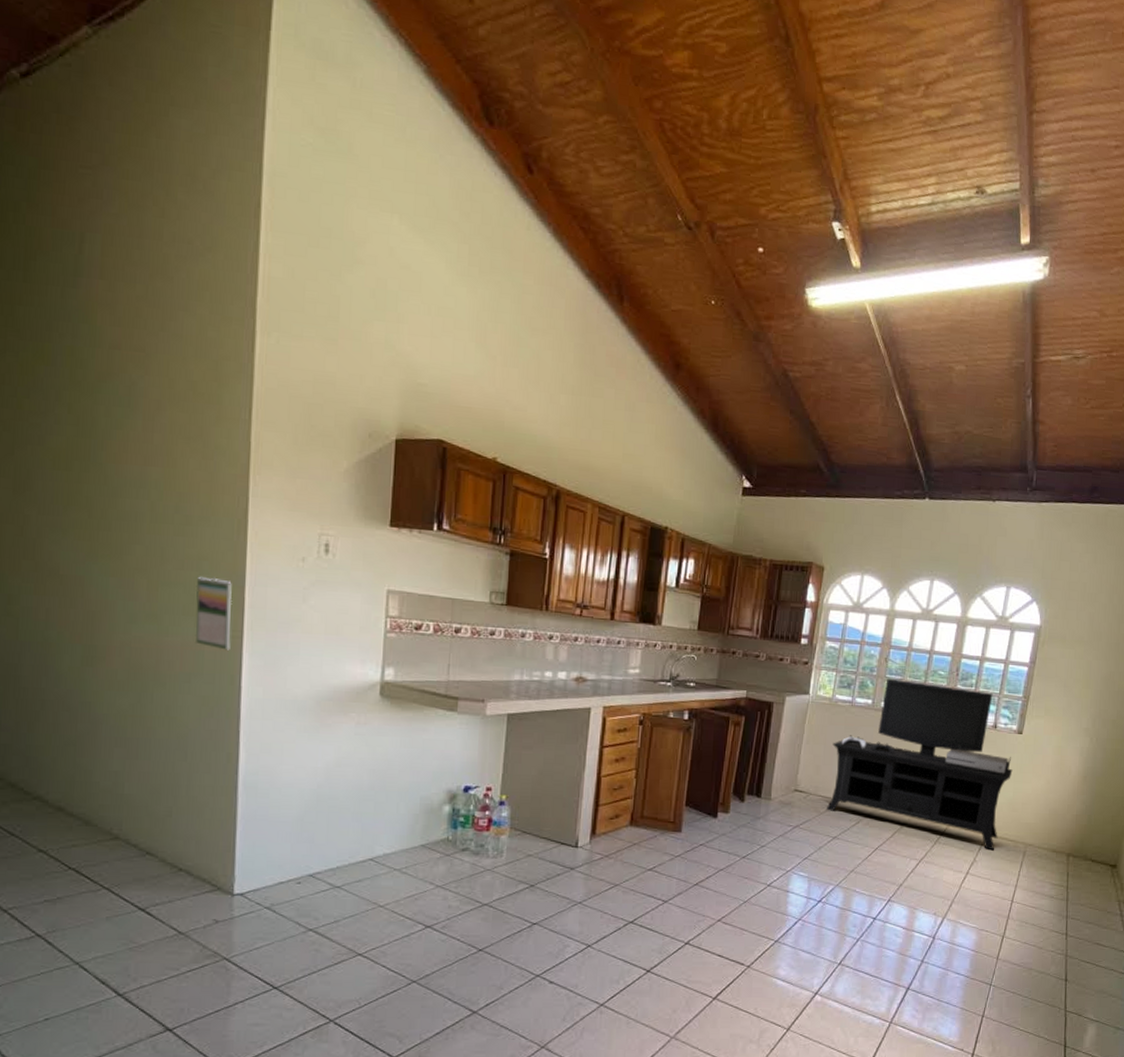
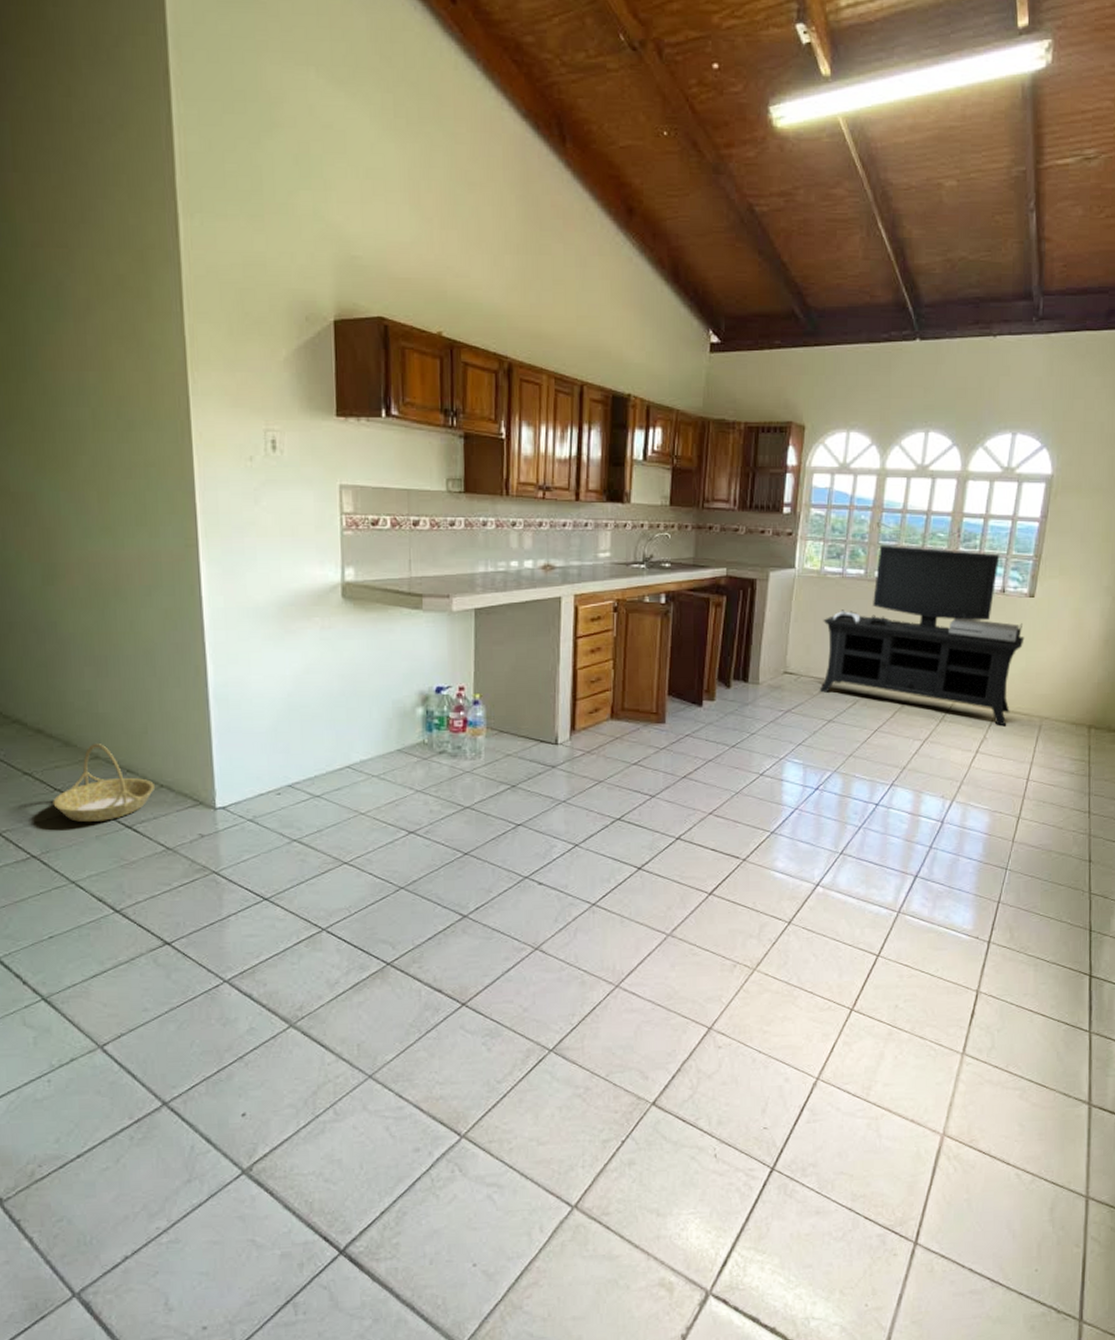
basket: none [65,824,173,902] -> present [53,744,155,822]
calendar: present [195,576,233,651] -> none [146,484,187,560]

